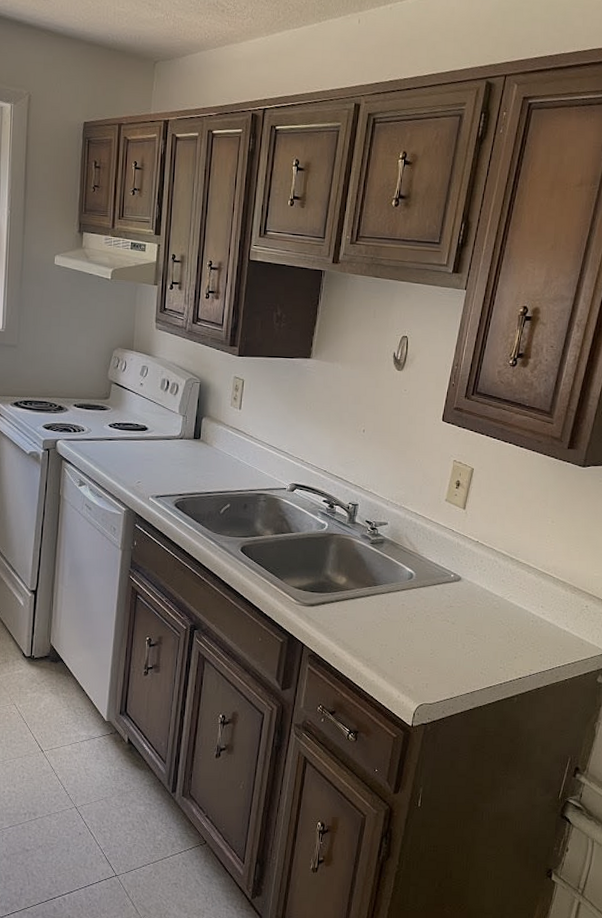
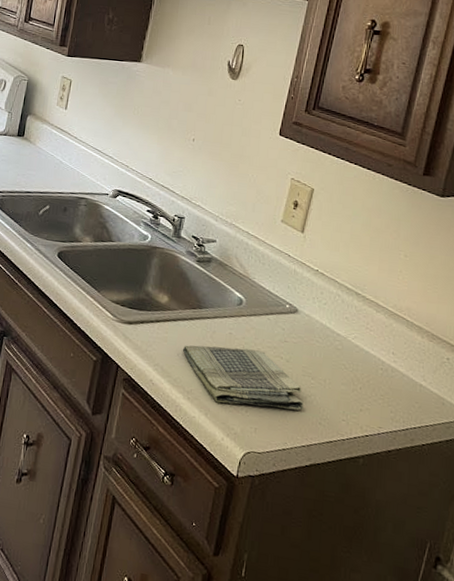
dish towel: none [360,616,467,666] -> present [182,345,304,411]

